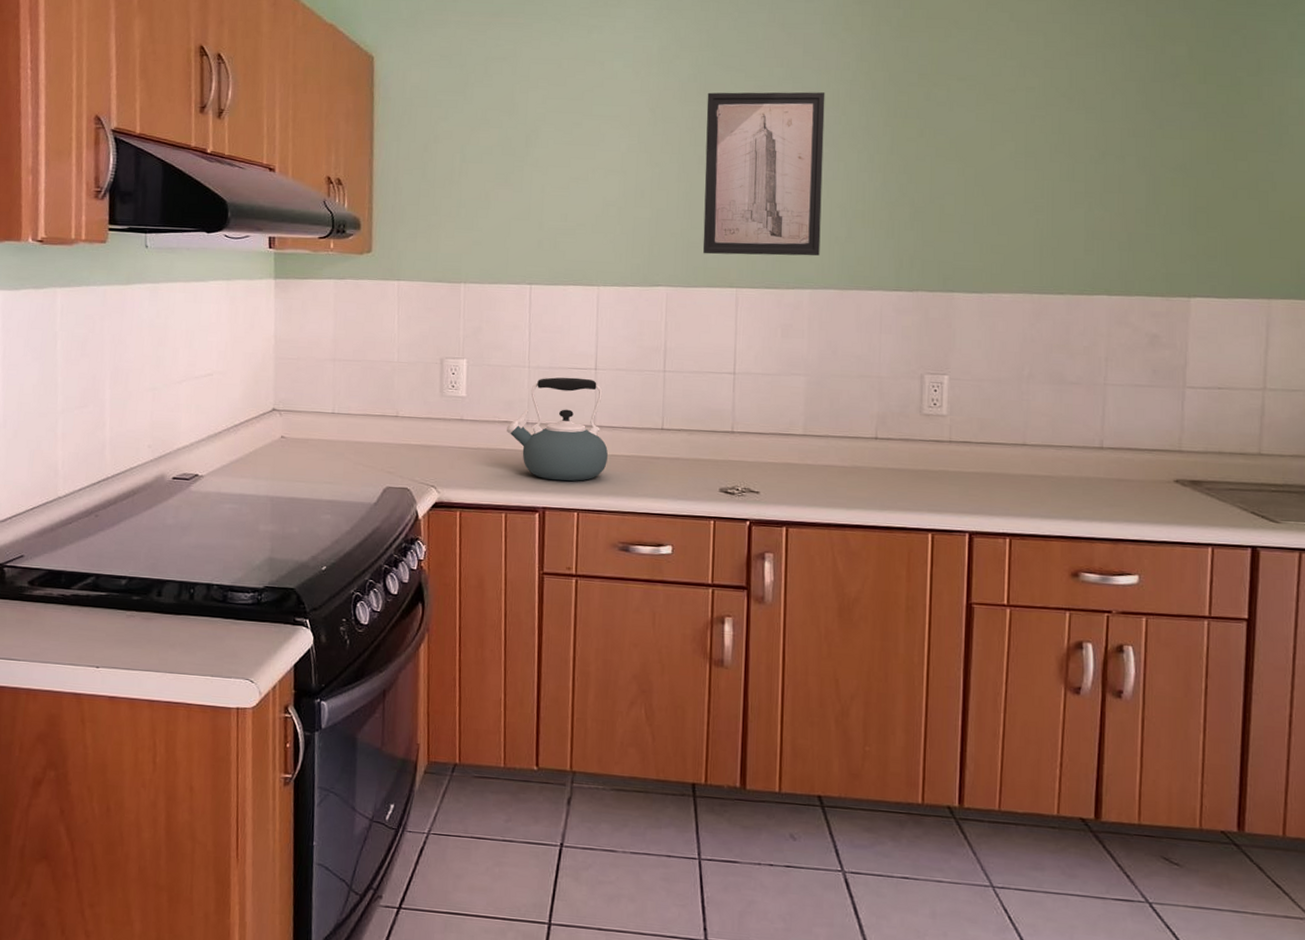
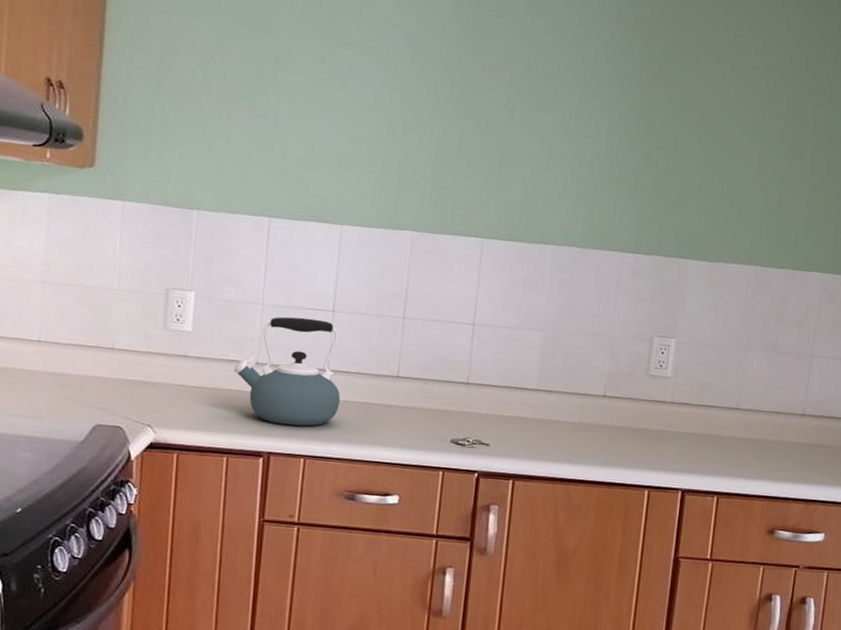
wall art: present [702,92,825,256] -> none [451,34,583,213]

